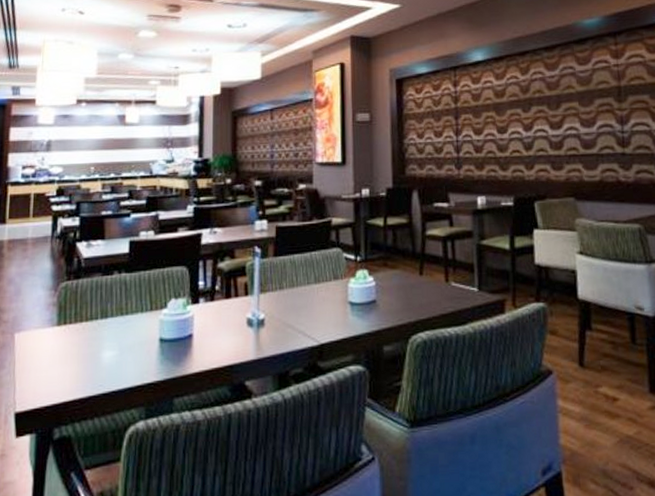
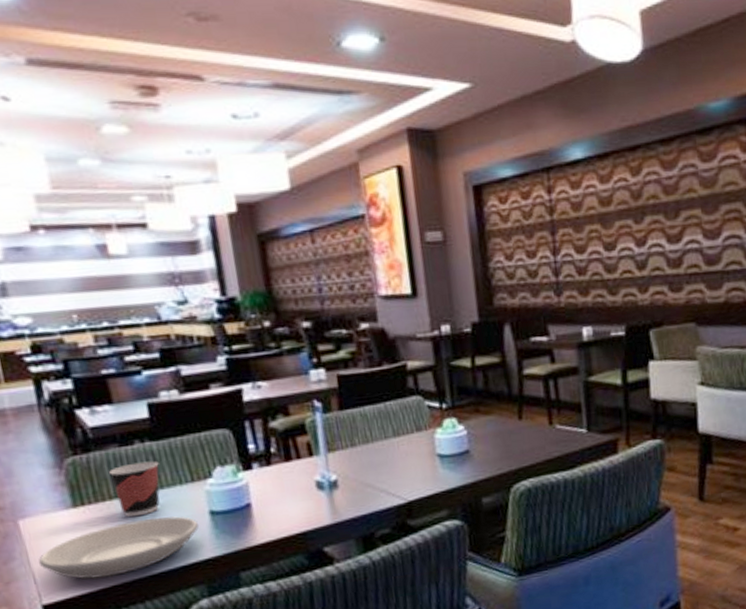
plate: none [21,340,148,392] -> present [38,516,199,579]
cup: none [89,290,129,339] -> present [108,461,160,518]

